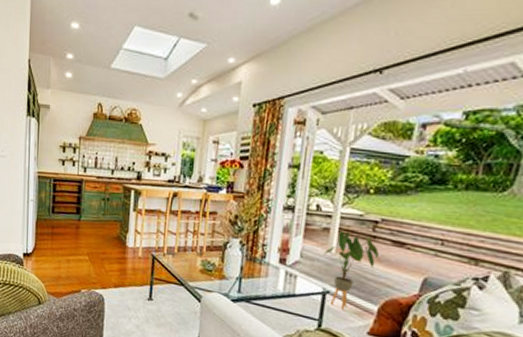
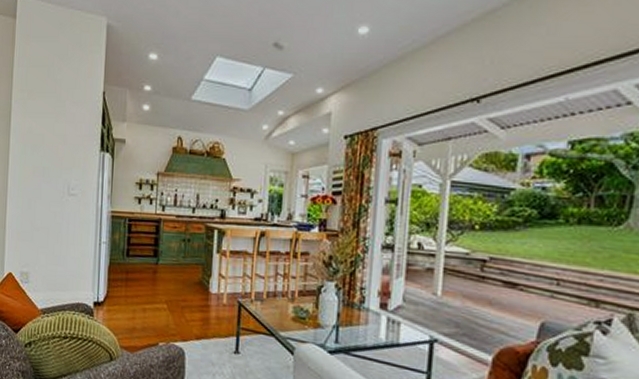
house plant: present [324,231,379,310] -> none [429,271,489,361]

